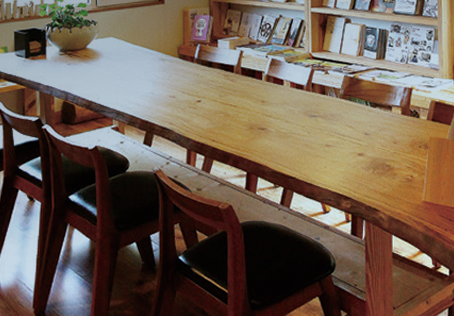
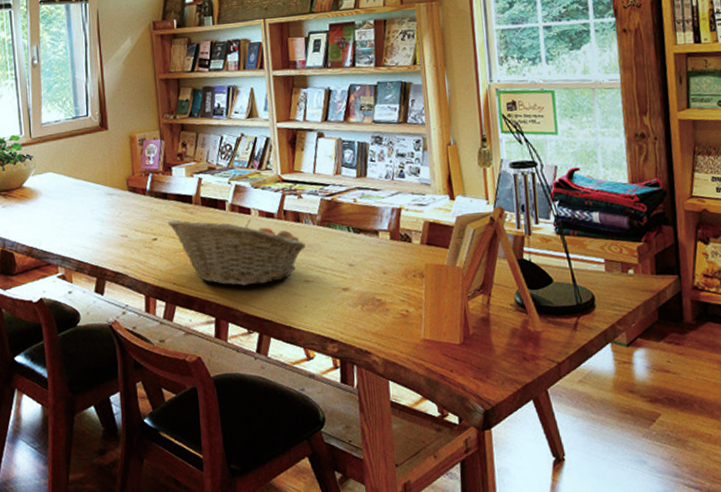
fruit basket: none [211,85,328,146] -> present [167,219,305,286]

